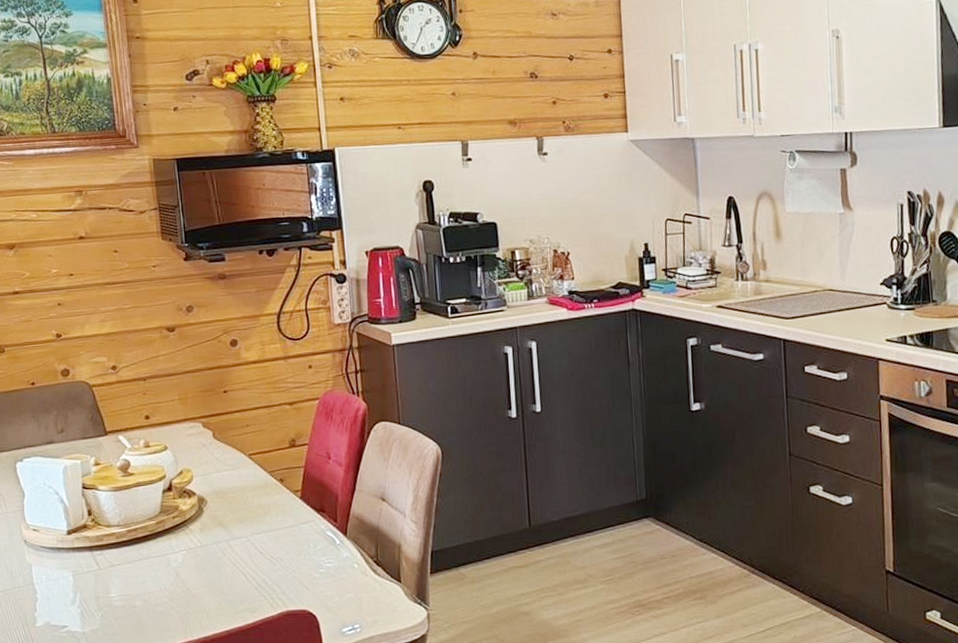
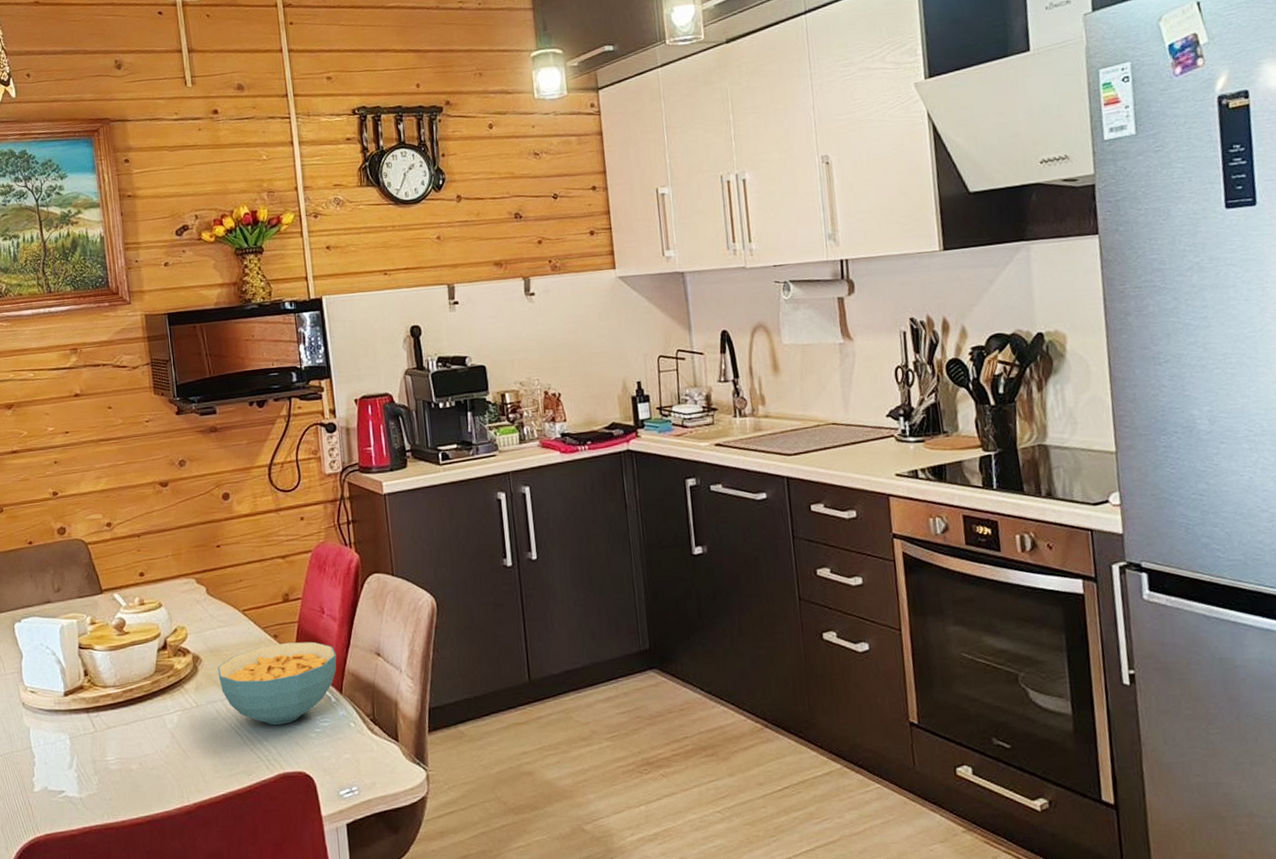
cereal bowl: none [223,486,342,566] -> present [217,641,337,726]

